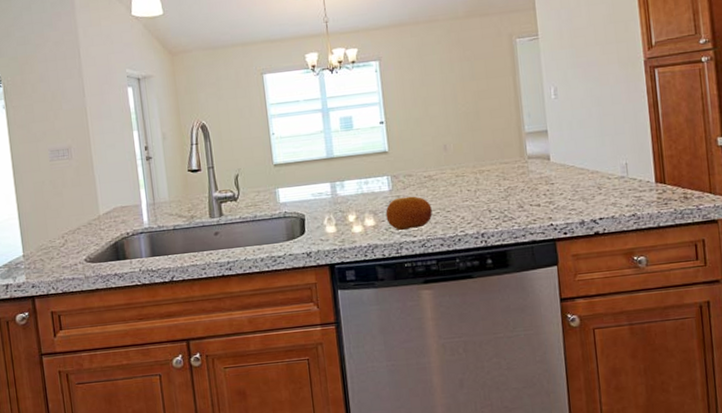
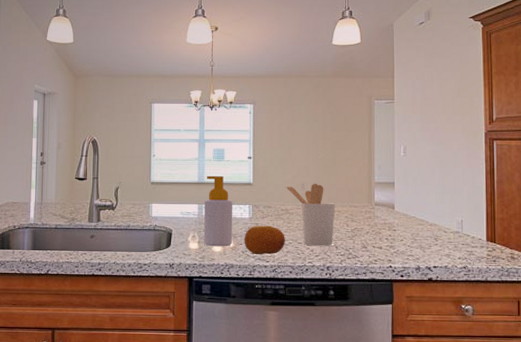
soap bottle: none [335,146,374,228] -> present [203,175,233,247]
utensil holder: none [425,142,486,213] -> present [285,183,335,246]

